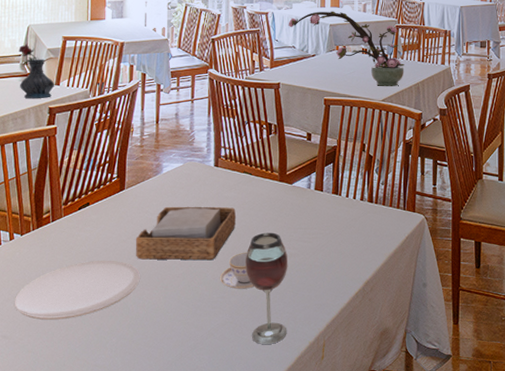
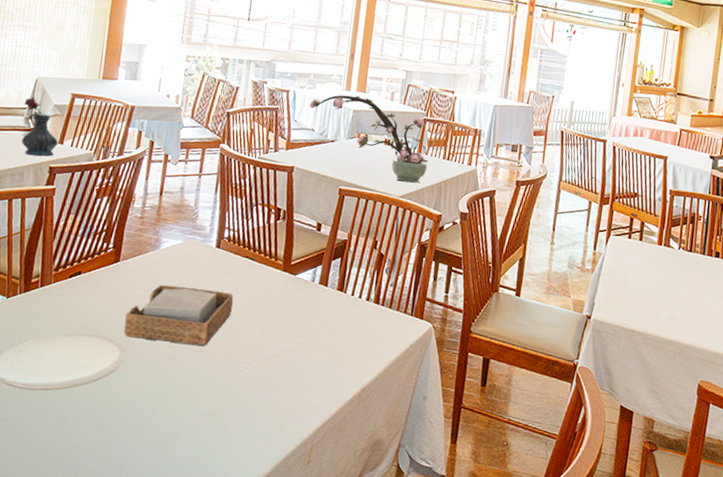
teacup: present [220,252,255,289] -> none [209,341,246,381]
wineglass: present [245,232,288,344] -> none [236,323,284,442]

